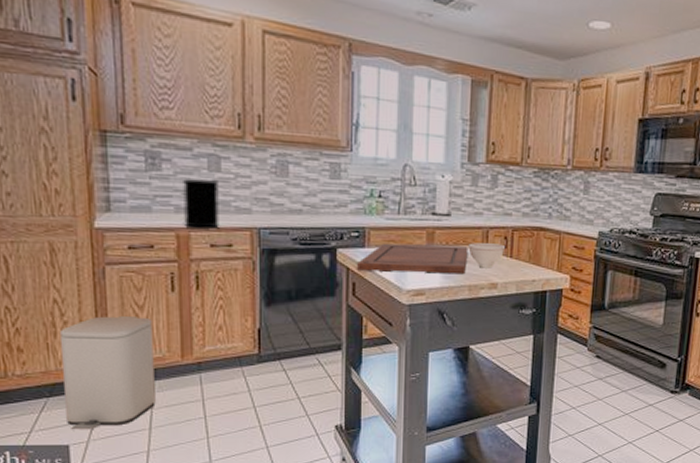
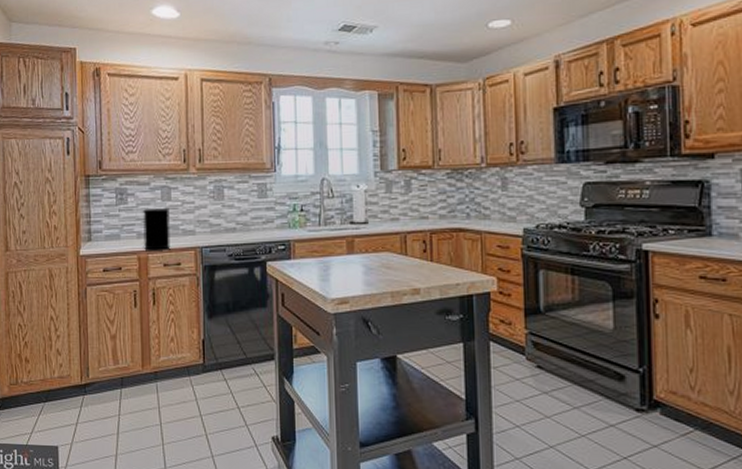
pedal bin: present [60,316,156,430] -> none [55,330,122,433]
cutting board: present [357,243,468,274] -> none [285,253,388,282]
bowl: present [468,243,506,269] -> none [387,248,425,274]

